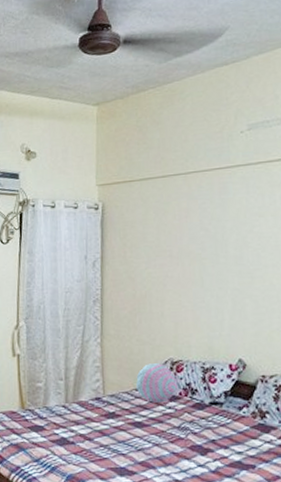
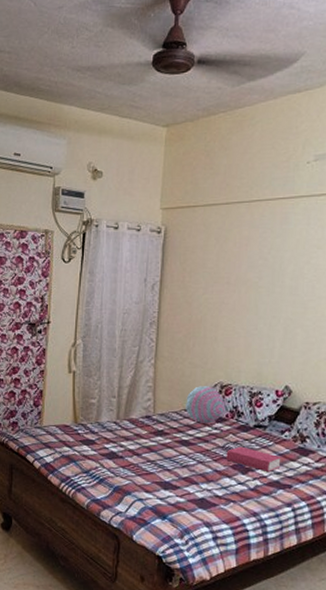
book: none [183,425,242,453] -> present [226,446,281,473]

